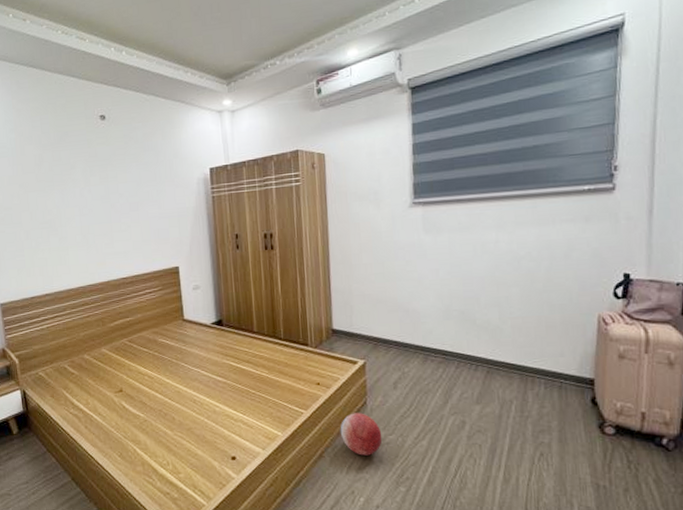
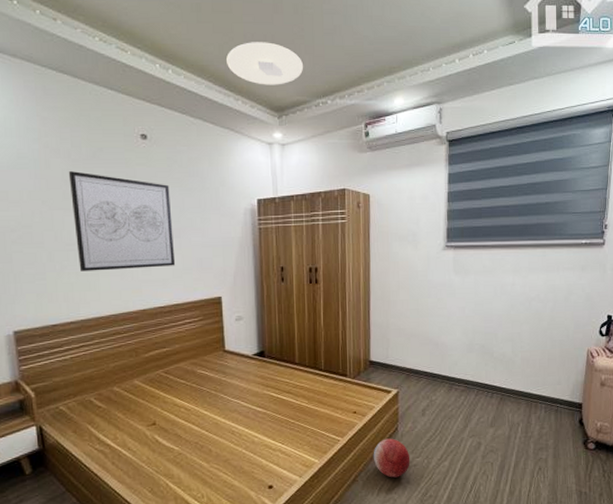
wall art: none [40,155,135,247] -> present [68,171,176,271]
ceiling light: none [175,11,251,55] -> present [227,42,304,85]

